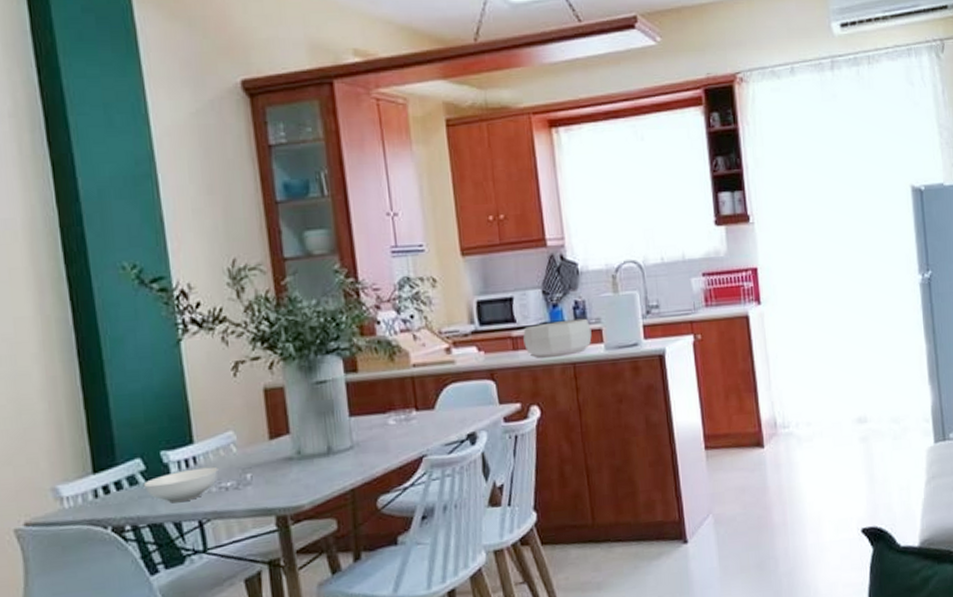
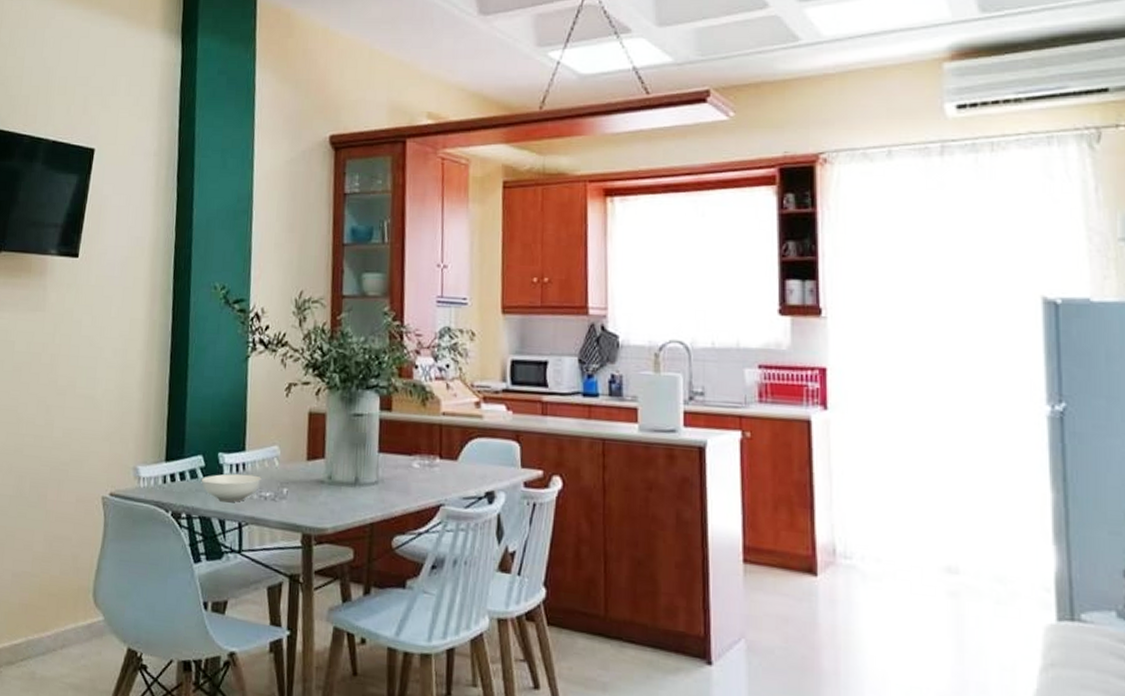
decorative bowl: present [523,318,592,359] -> none [553,392,626,430]

